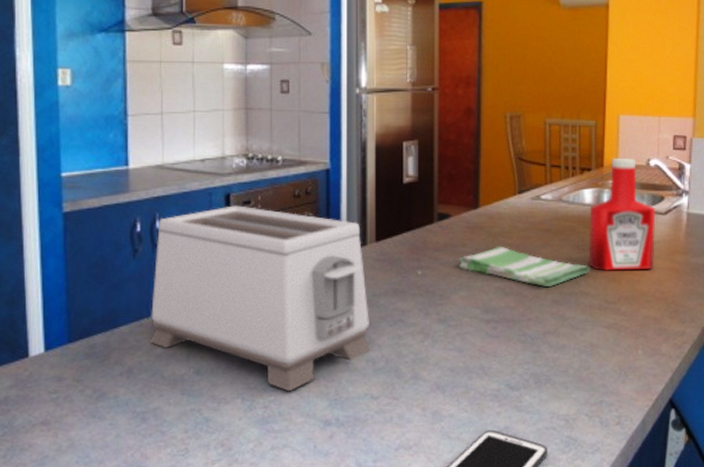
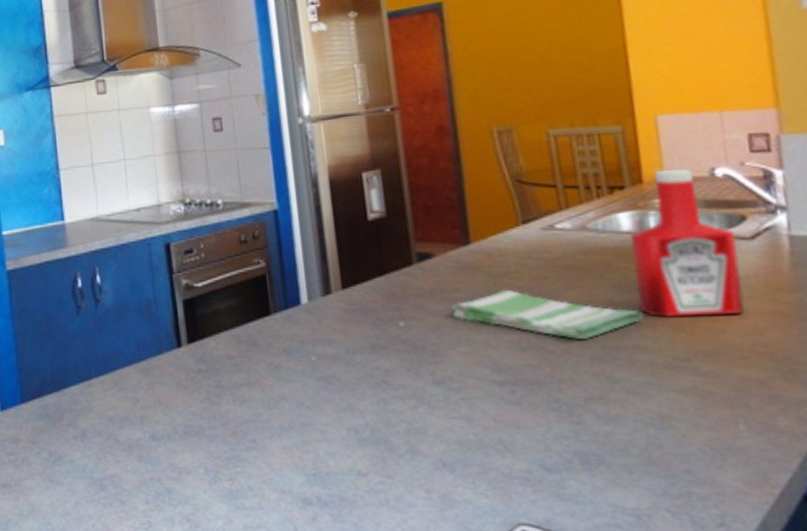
toaster: present [149,205,372,392] -> none [98,255,352,463]

